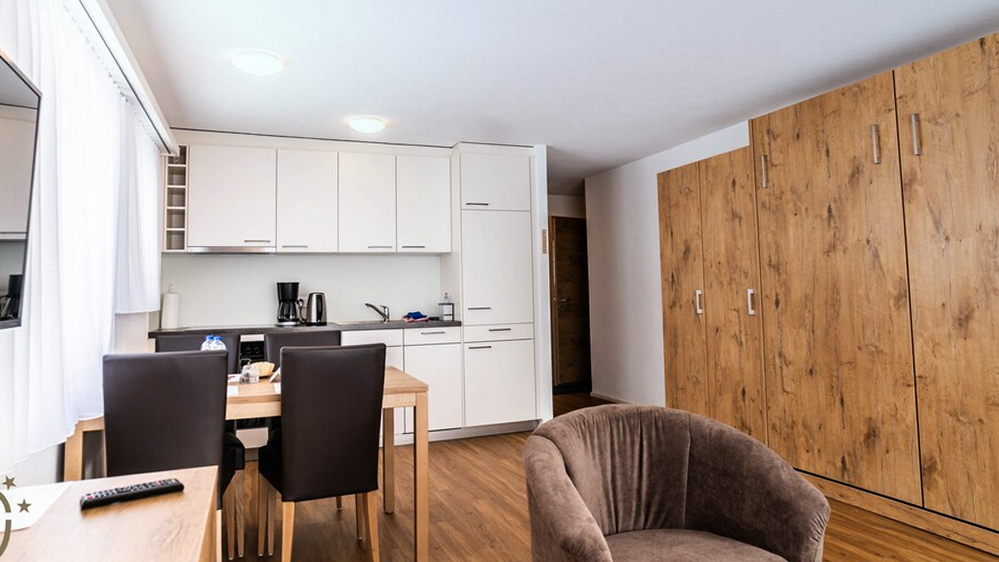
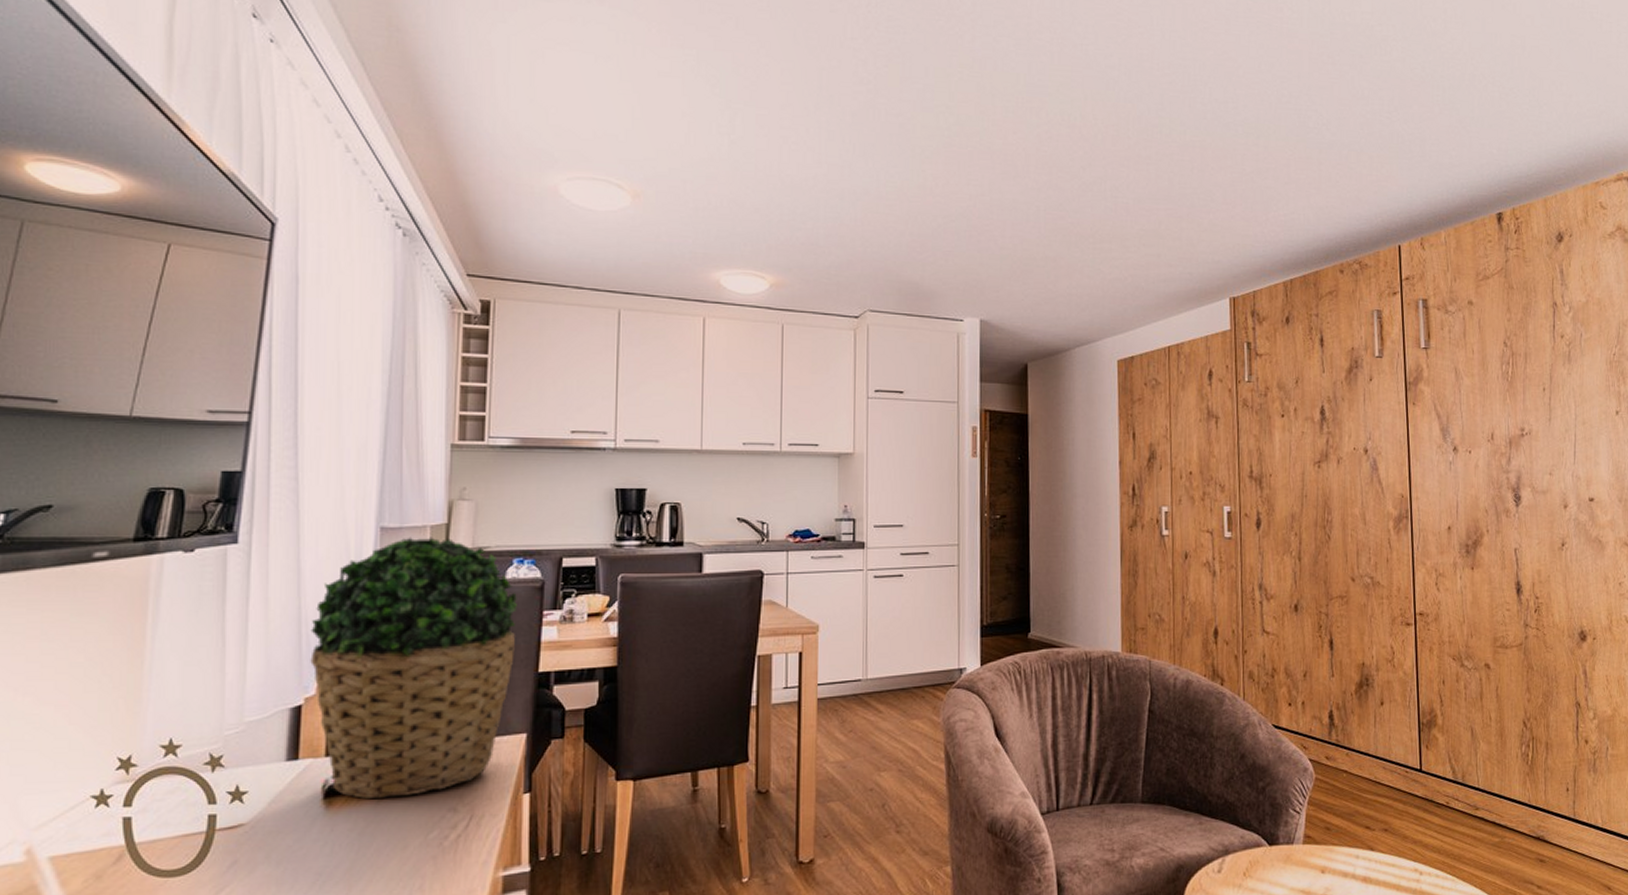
potted plant: none [70,320,209,511] -> present [310,537,517,798]

